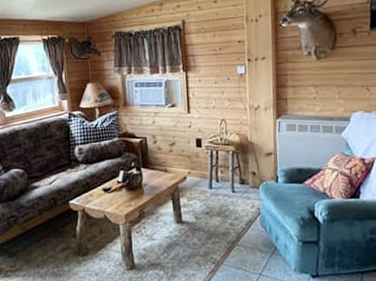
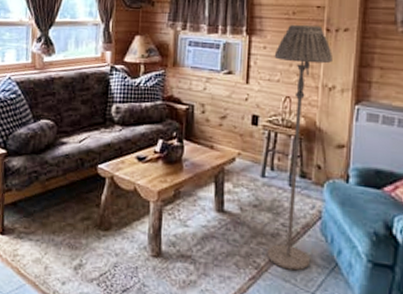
floor lamp: none [208,57,256,260] -> present [266,24,333,271]

